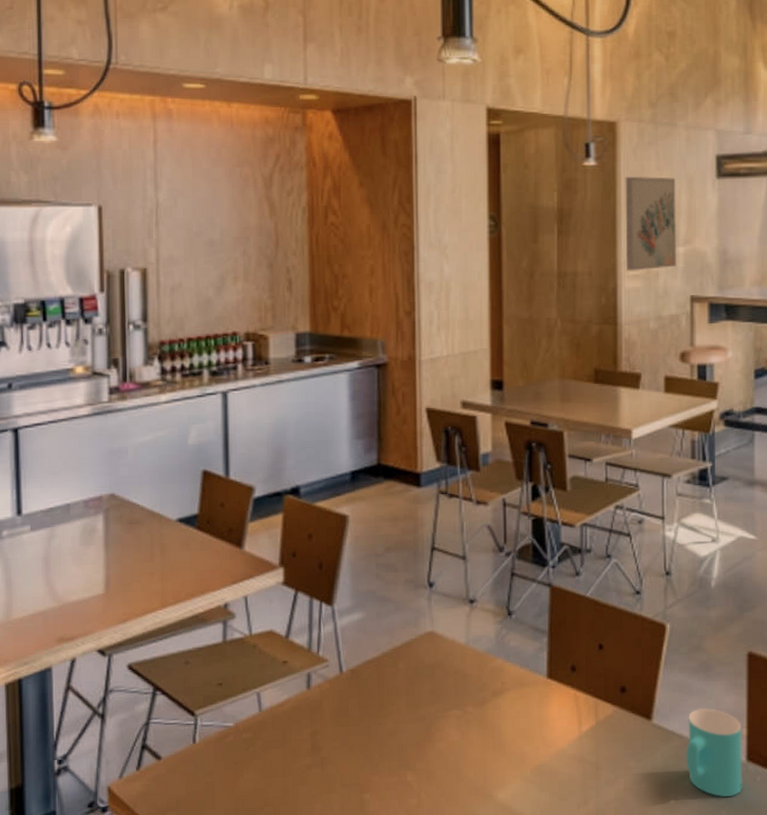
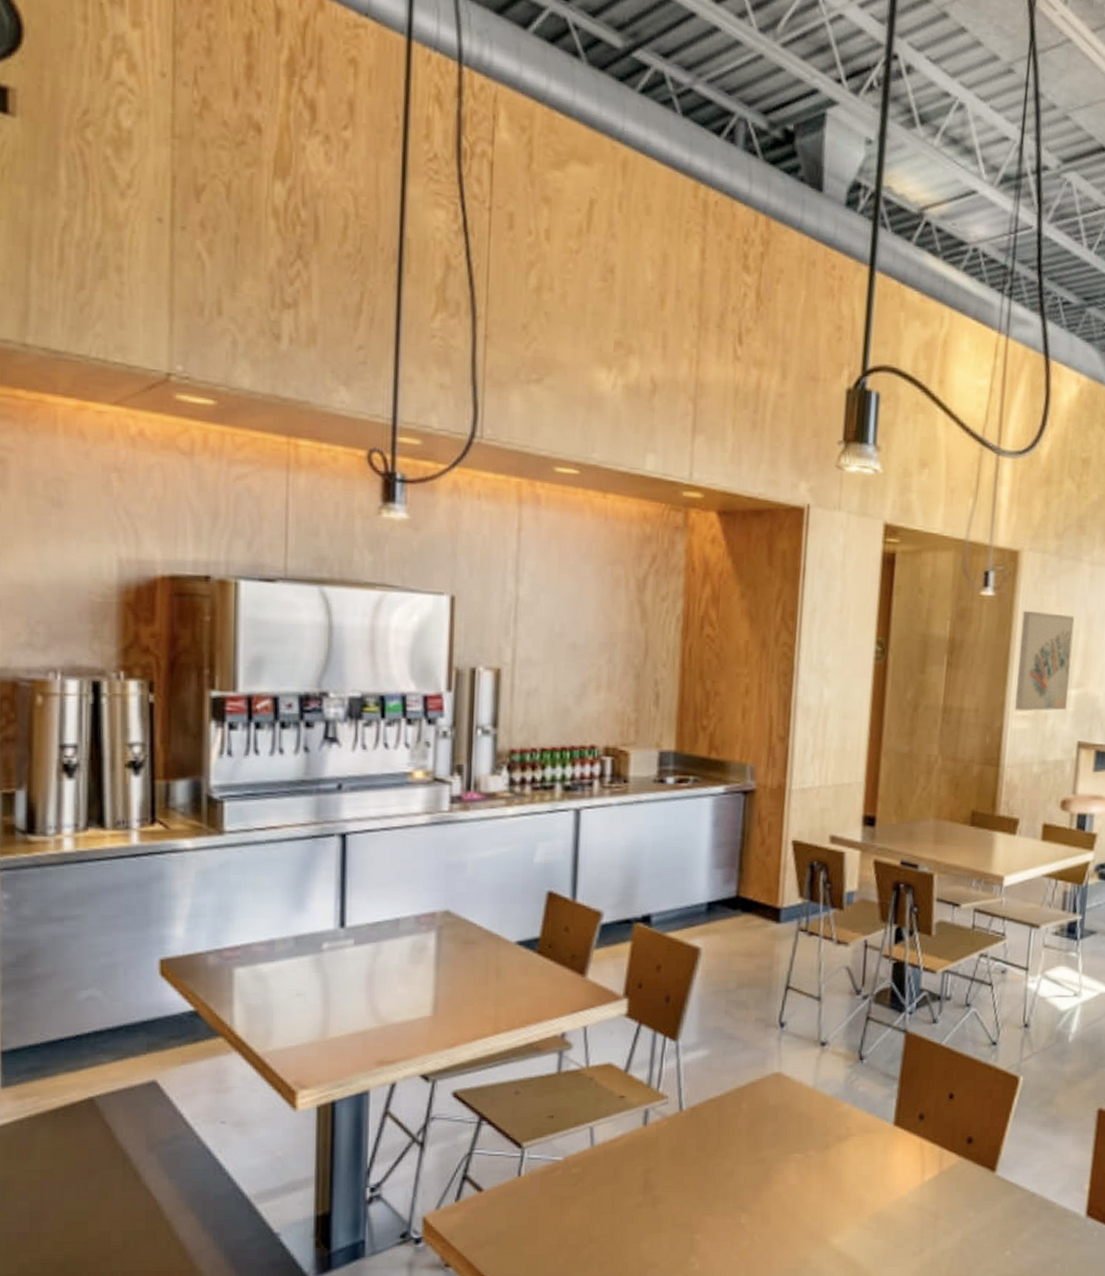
cup: present [686,707,742,797] -> none [1025,1162,1084,1250]

